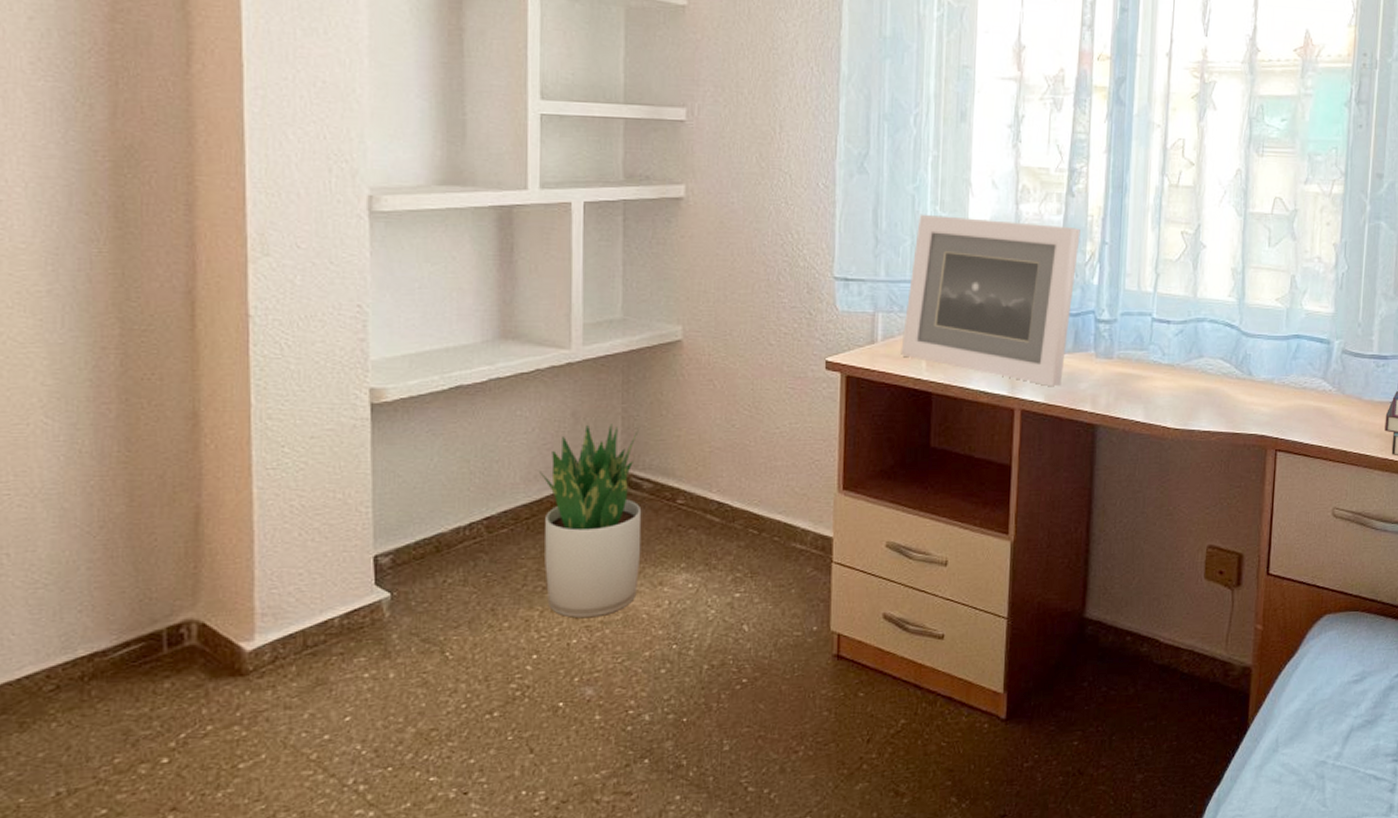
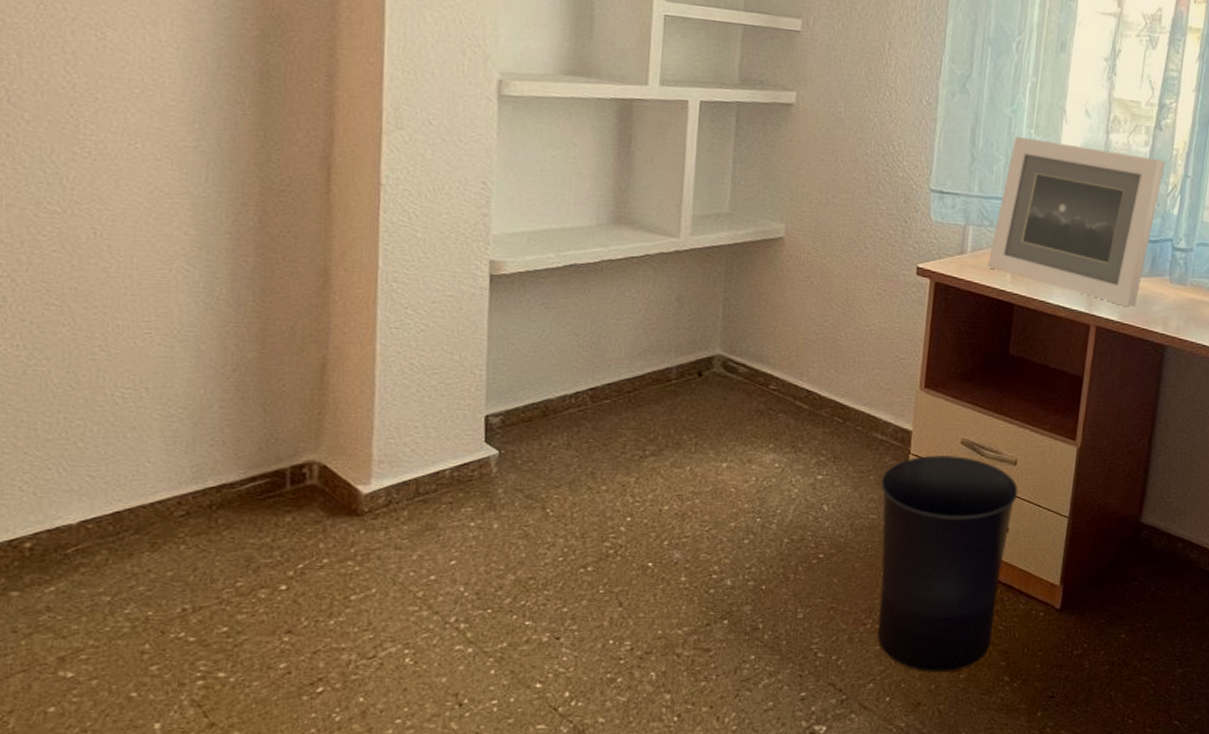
planter: present [539,423,642,619] -> none [642,310,738,488]
waste bin: none [803,560,951,798] -> present [877,454,1019,672]

